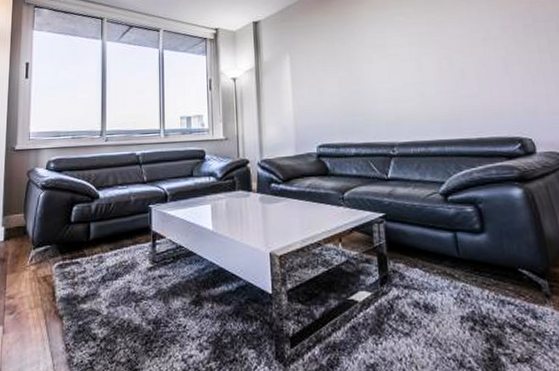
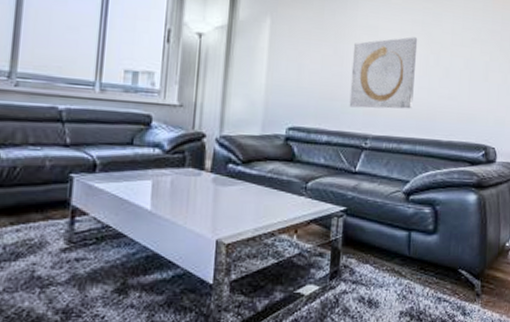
wall art: none [366,47,434,120] -> present [349,37,418,109]

